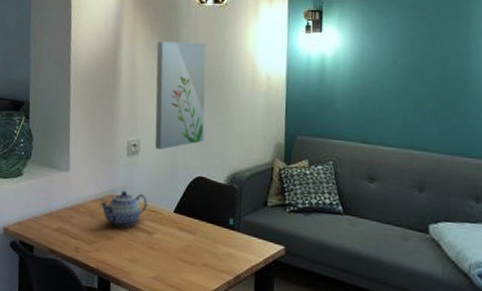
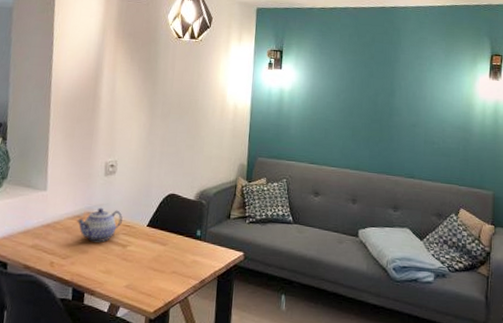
wall art: present [155,41,206,150] -> none [131,70,182,170]

